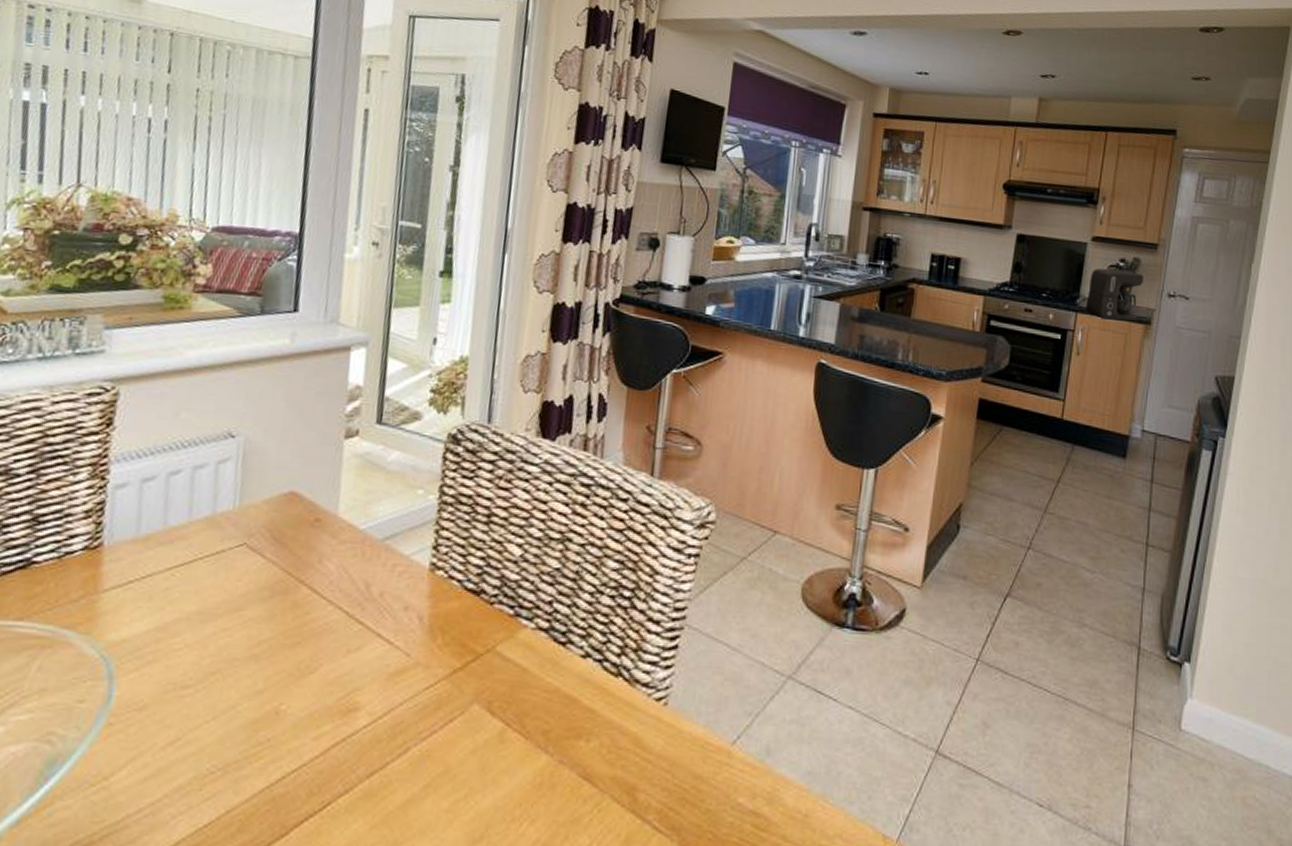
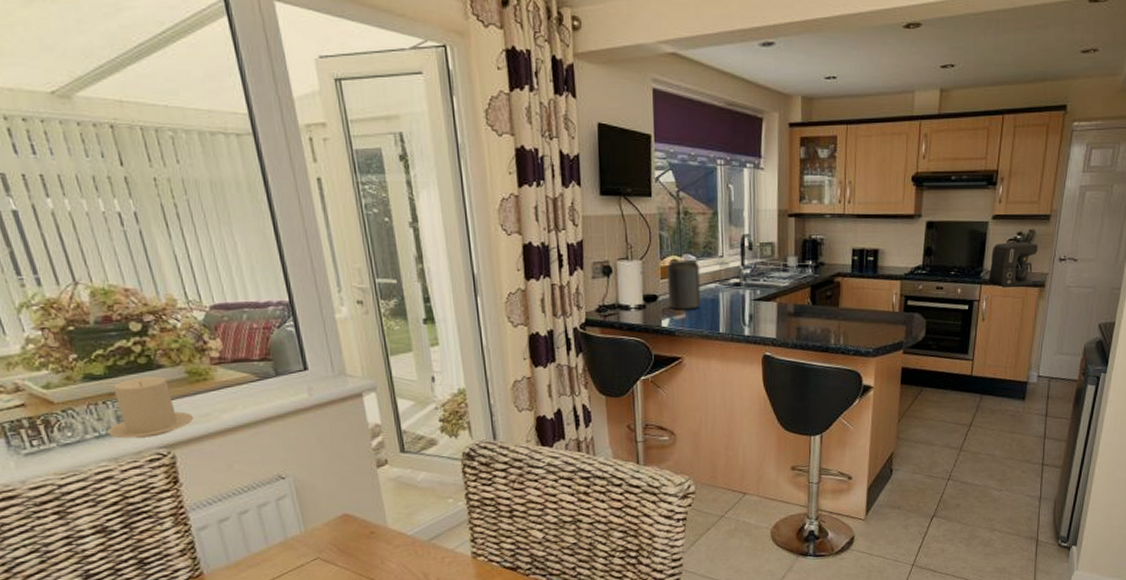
candle: none [53,295,155,367] -> present [108,376,194,439]
soda can: none [717,241,758,299] -> present [667,259,701,310]

